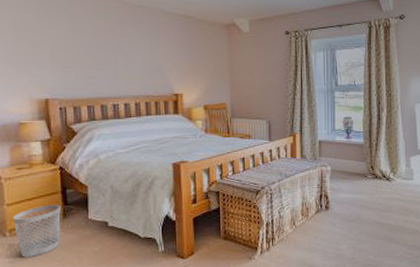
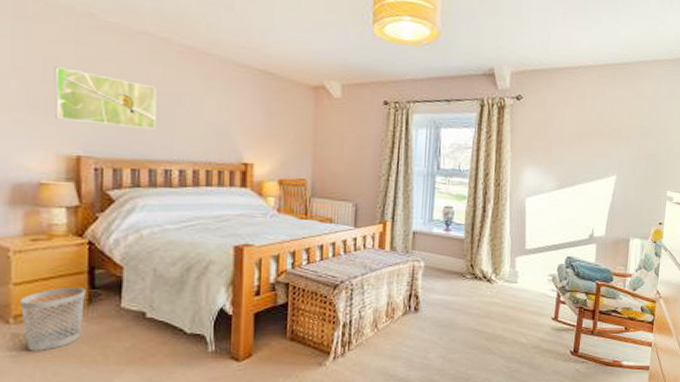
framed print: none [23,29,103,73] -> present [54,66,157,131]

